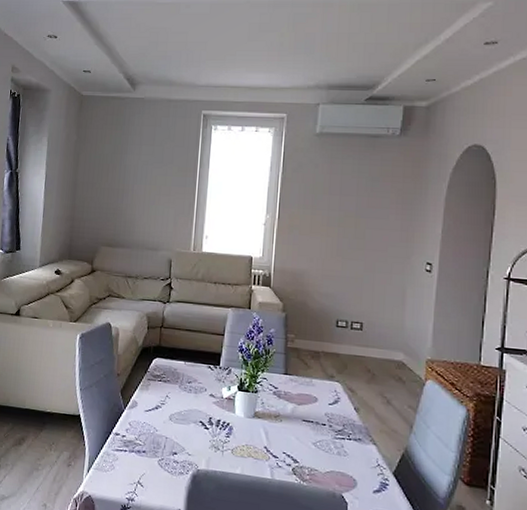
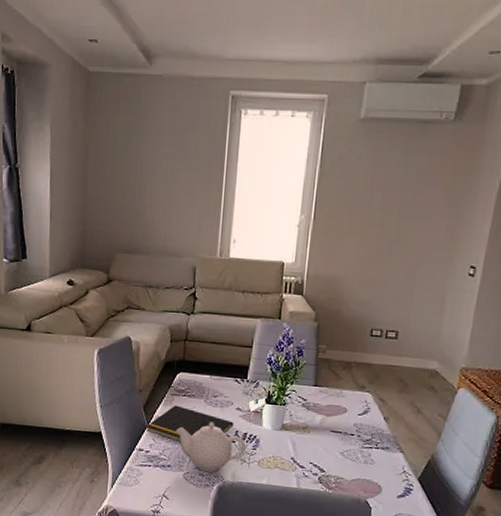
notepad: none [122,390,208,428] -> present [145,405,234,442]
teapot: none [151,407,220,460] -> present [175,421,246,473]

